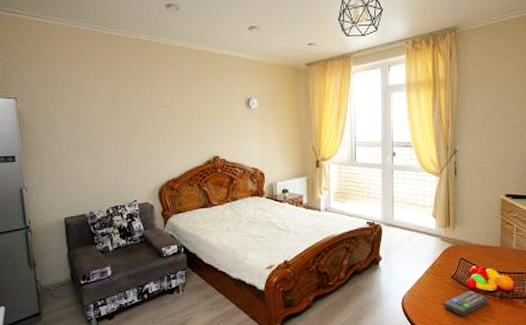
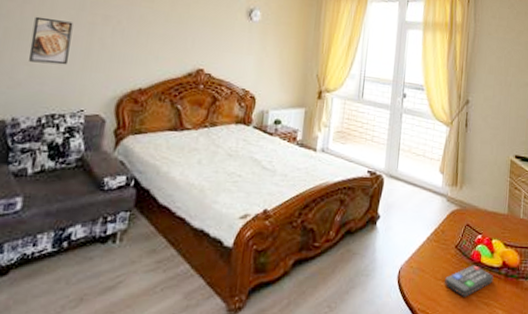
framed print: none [86,133,118,169] -> present [28,16,74,65]

